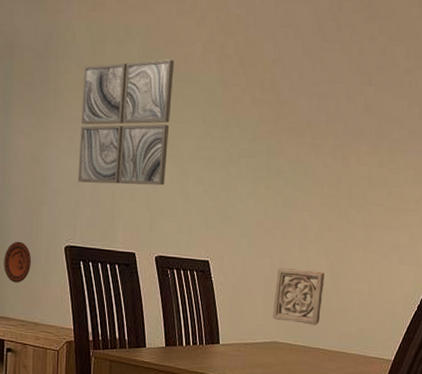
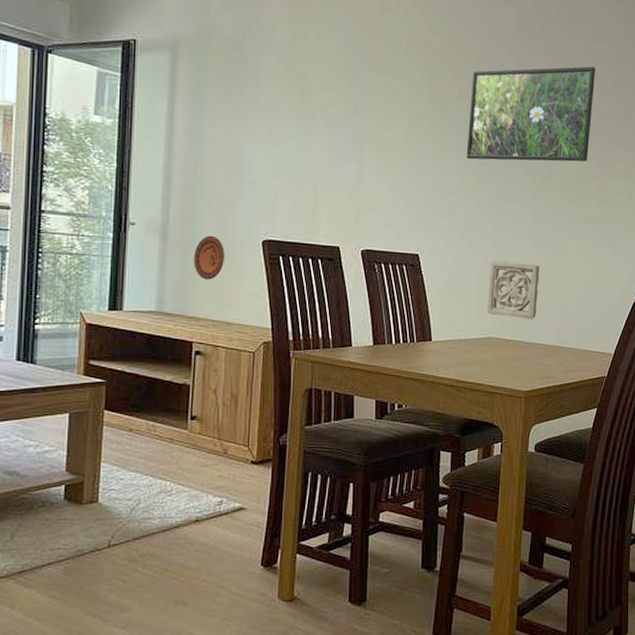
wall art: present [78,59,175,186] -> none [277,53,379,178]
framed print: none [257,68,391,169] -> present [466,66,596,162]

